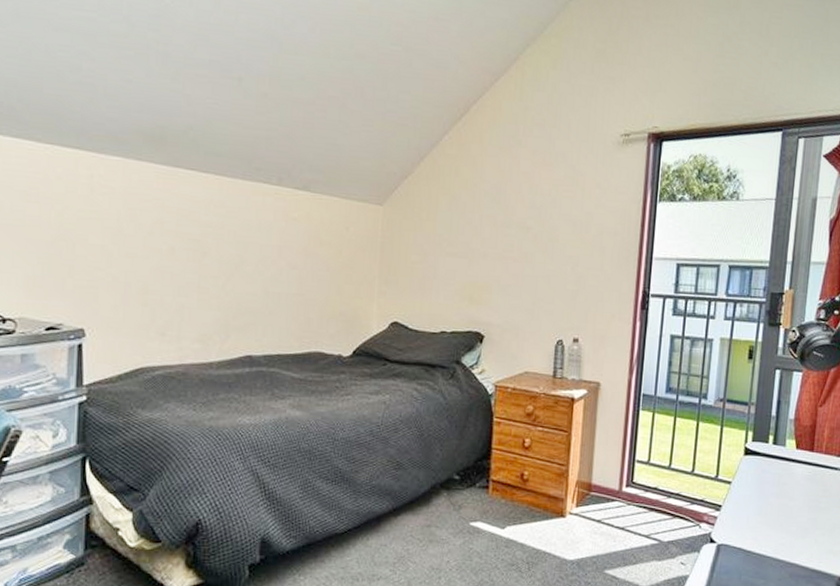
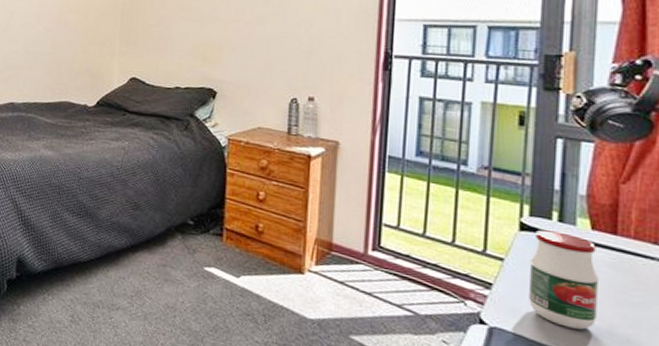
jar: none [748,453,799,536] -> present [529,230,598,330]

